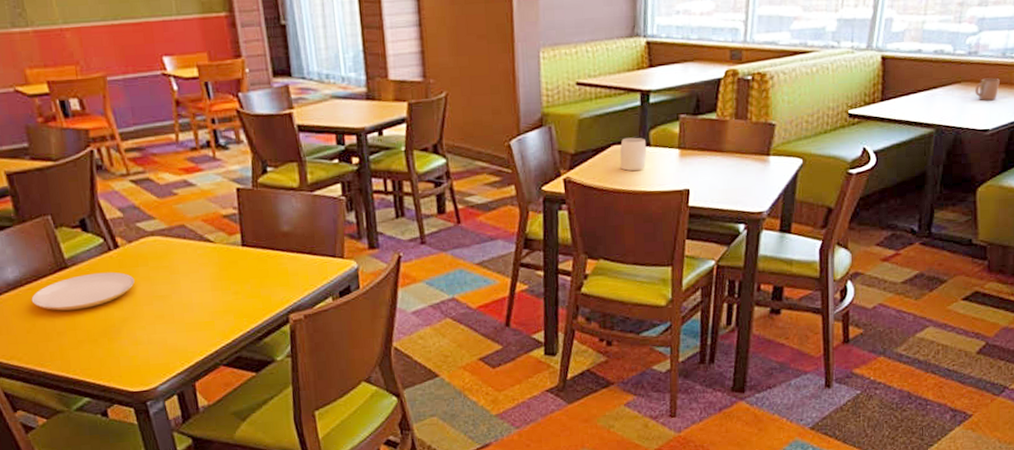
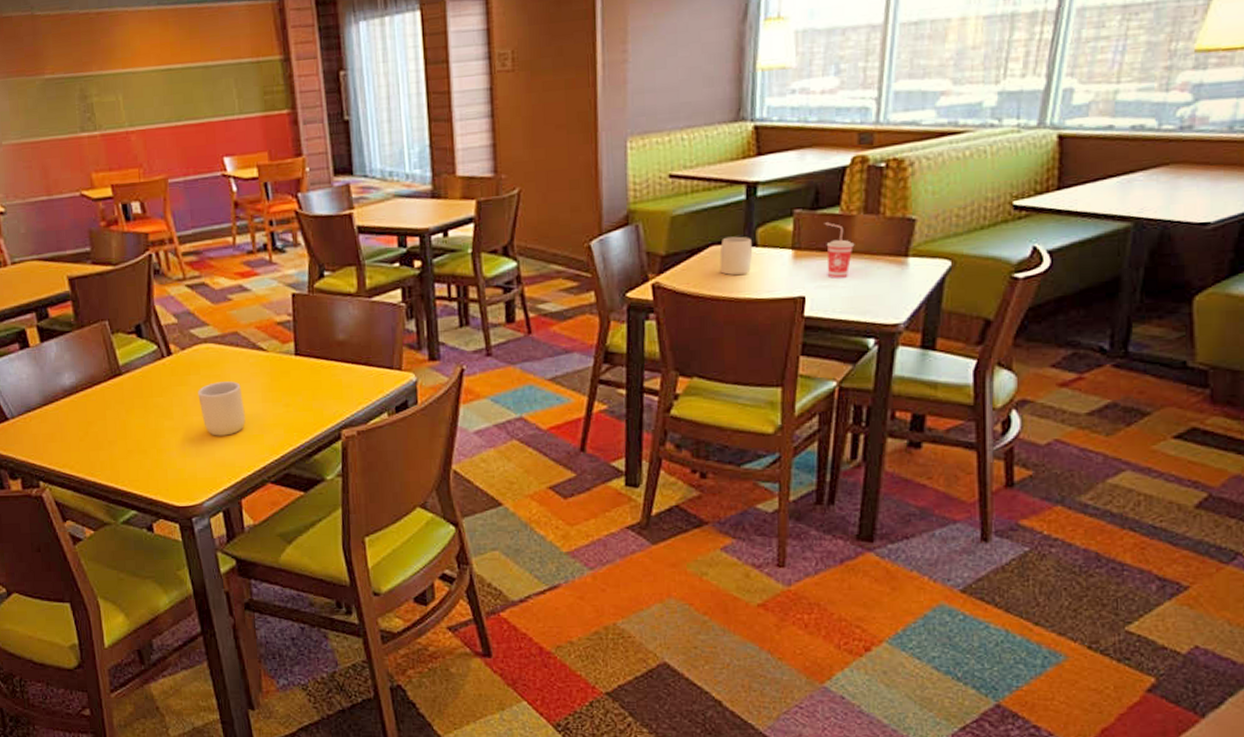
plate: present [31,272,135,311] -> none [85,380,186,419]
mug: none [147,272,196,324] -> present [198,381,246,436]
beverage cup: none [704,126,728,175] -> present [824,222,855,280]
mug: present [975,78,1000,101] -> none [1190,158,1225,187]

